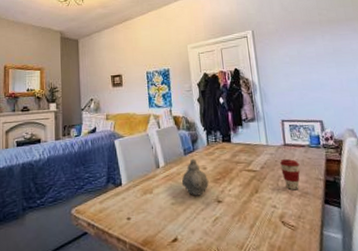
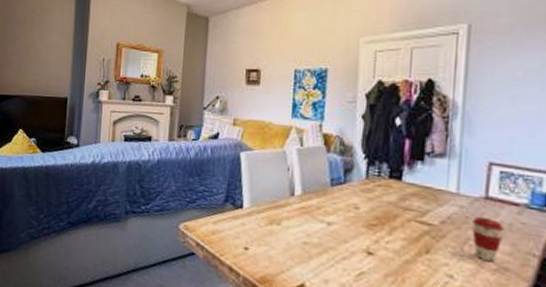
teapot: present [182,158,209,196] -> none [322,192,360,241]

